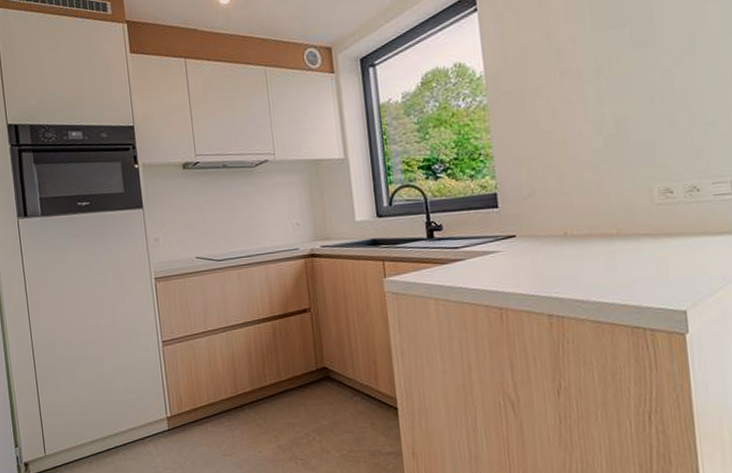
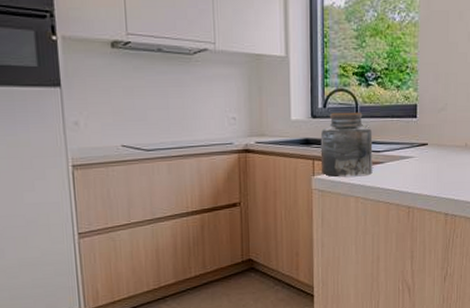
jar: none [388,207,452,278] -> present [320,112,373,178]

